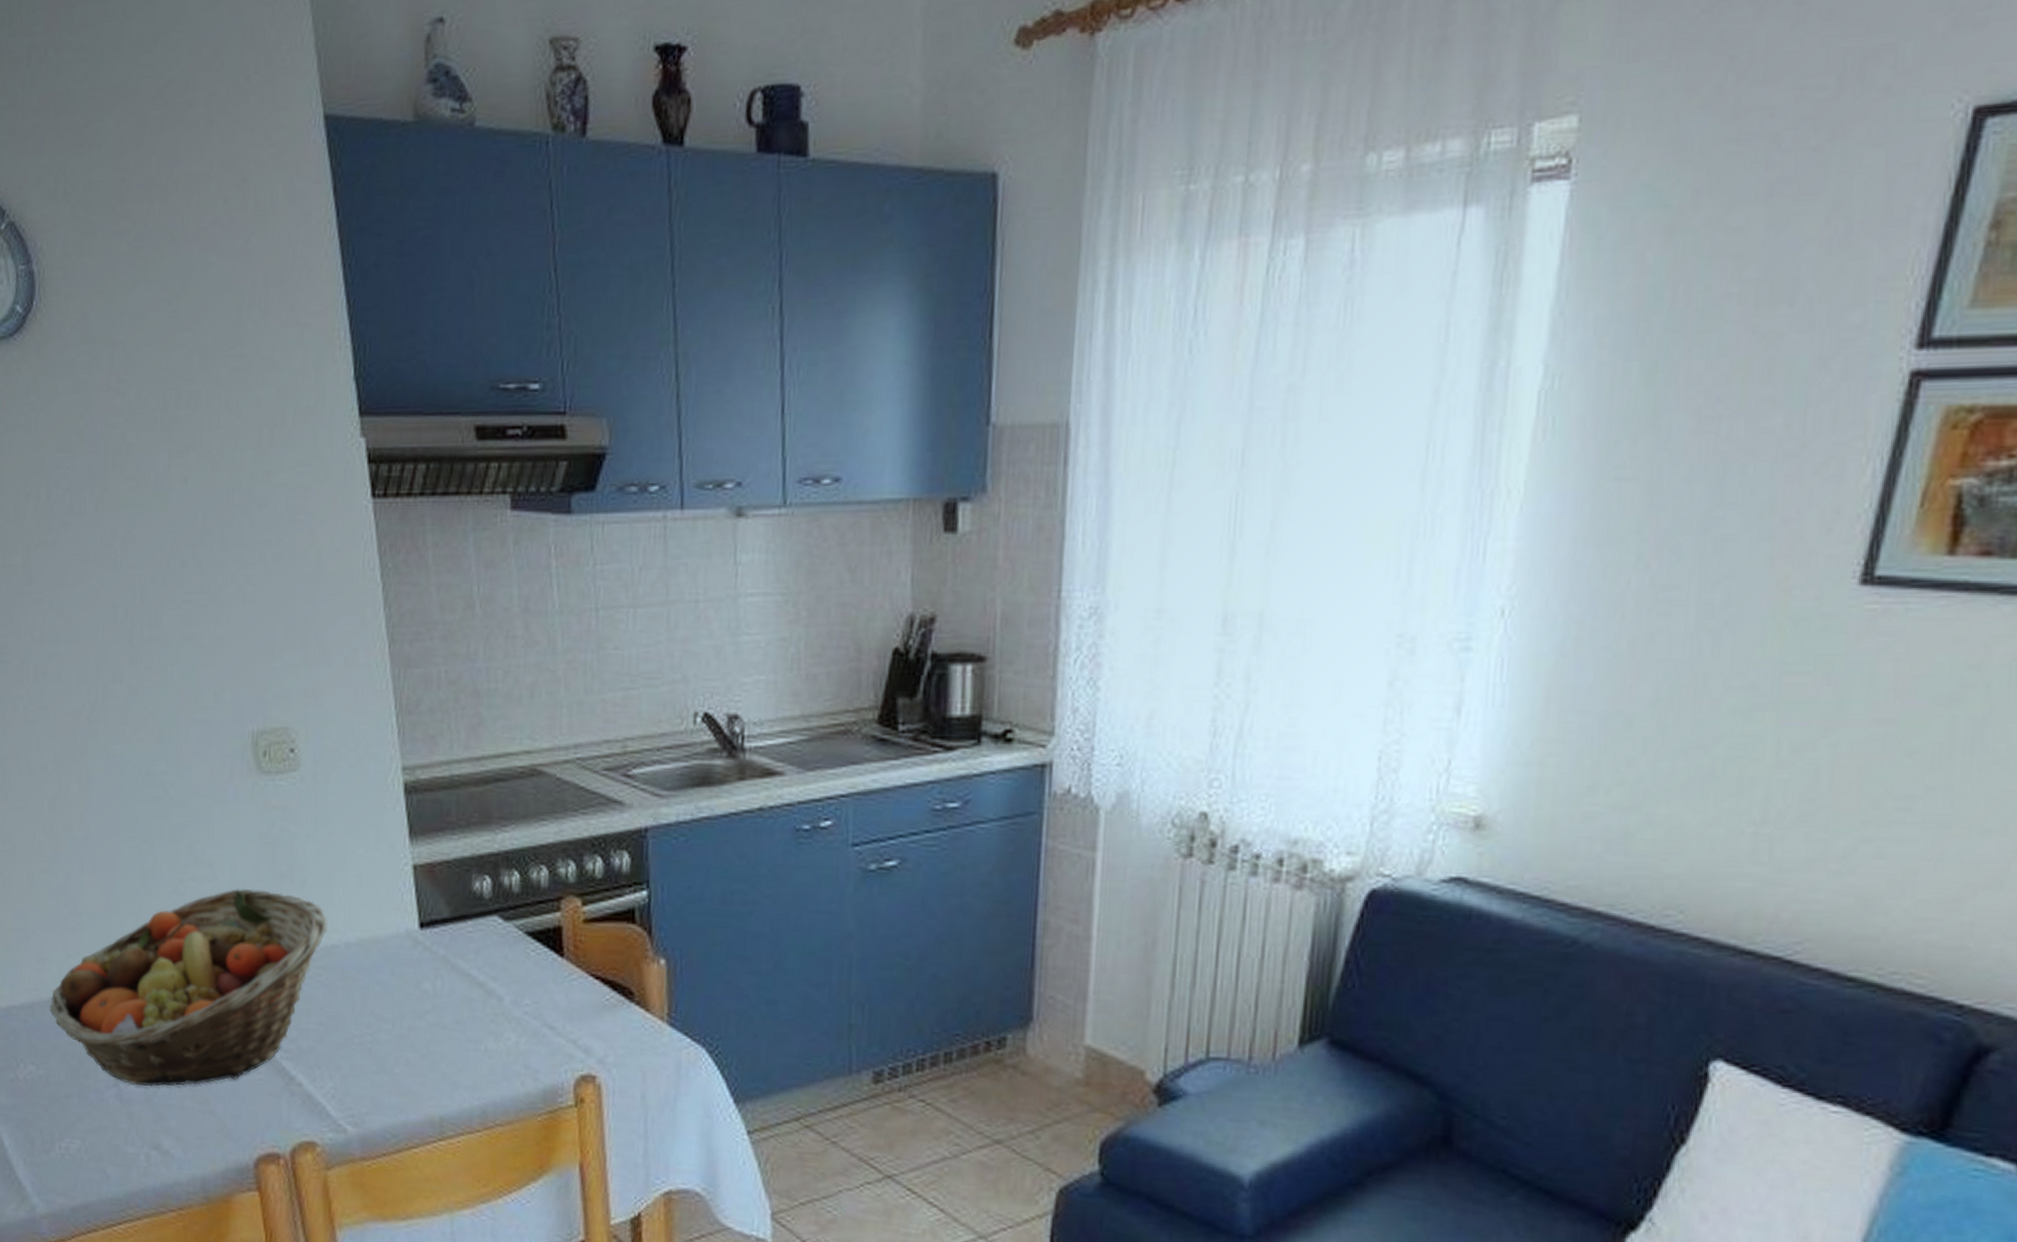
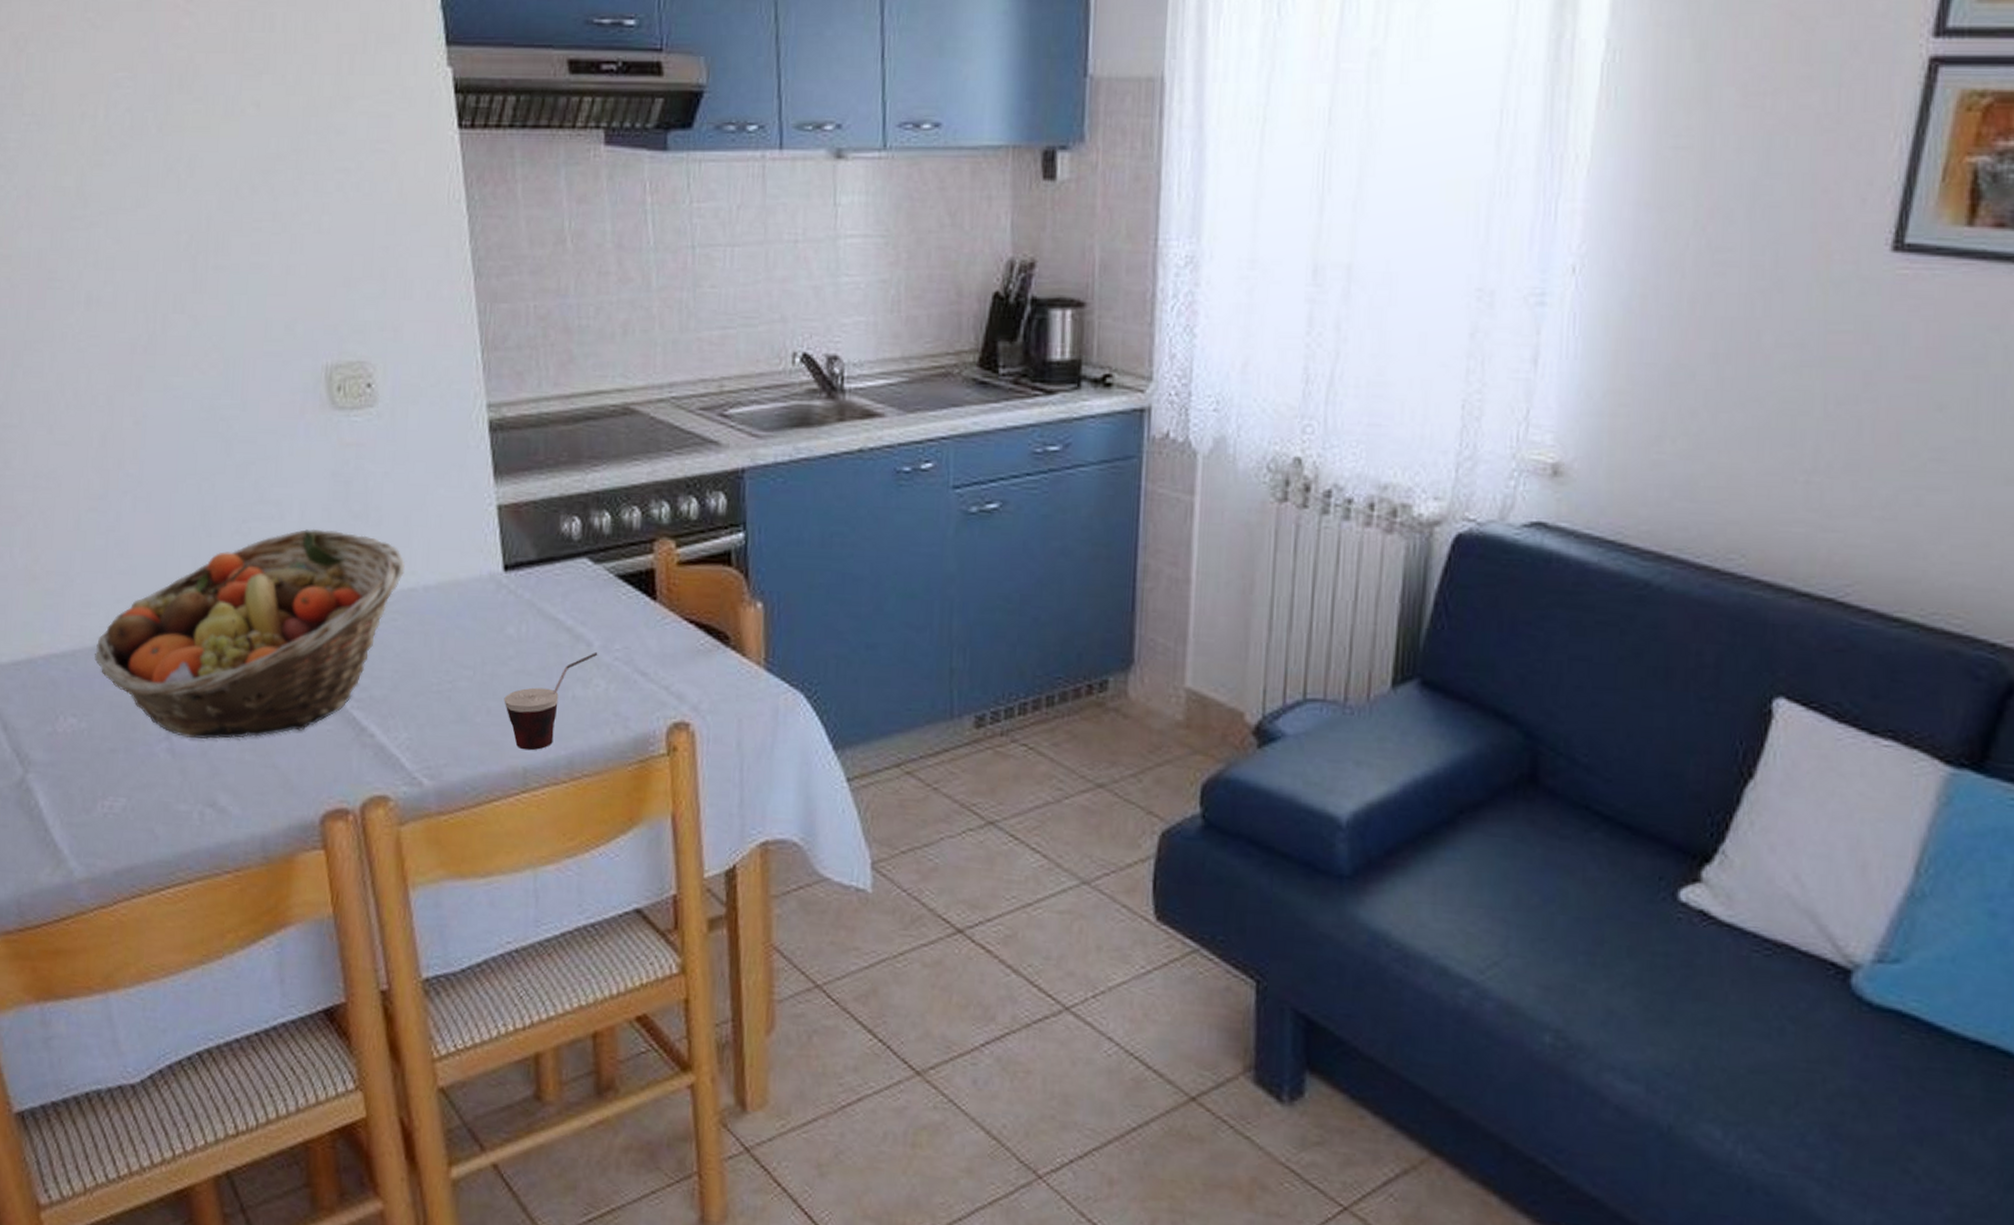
cup: none [421,1006,509,1101] -> present [504,651,598,751]

